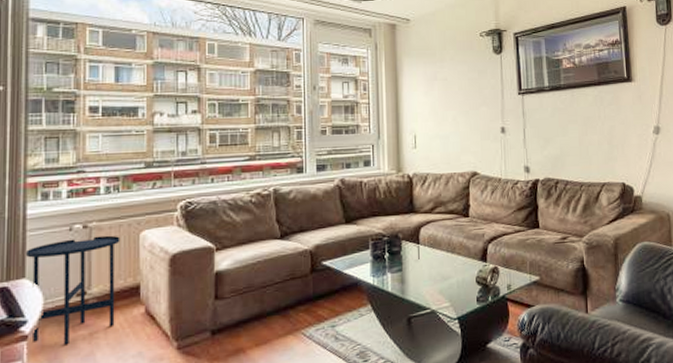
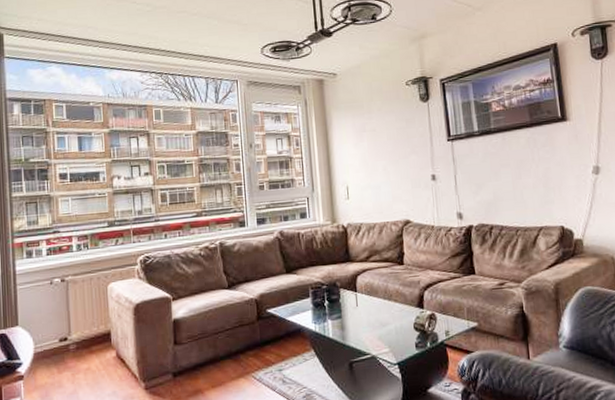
side table: present [25,235,120,345] -> none [17,287,92,384]

